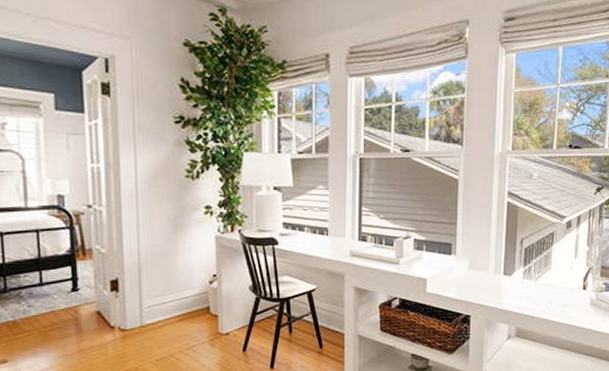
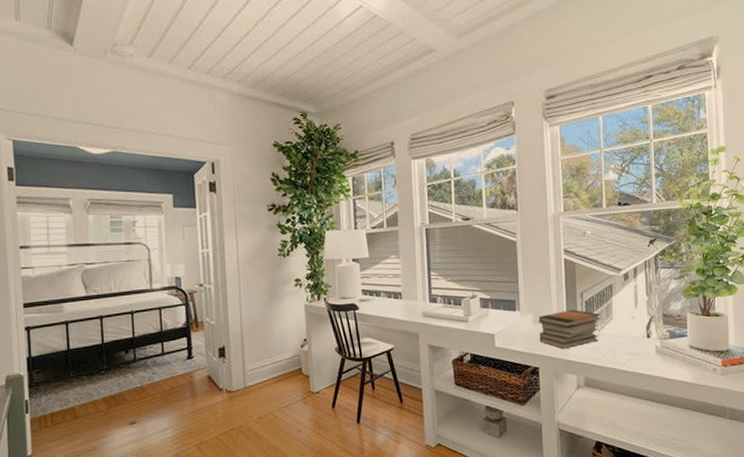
book stack: none [473,256,540,298] -> present [538,309,602,350]

